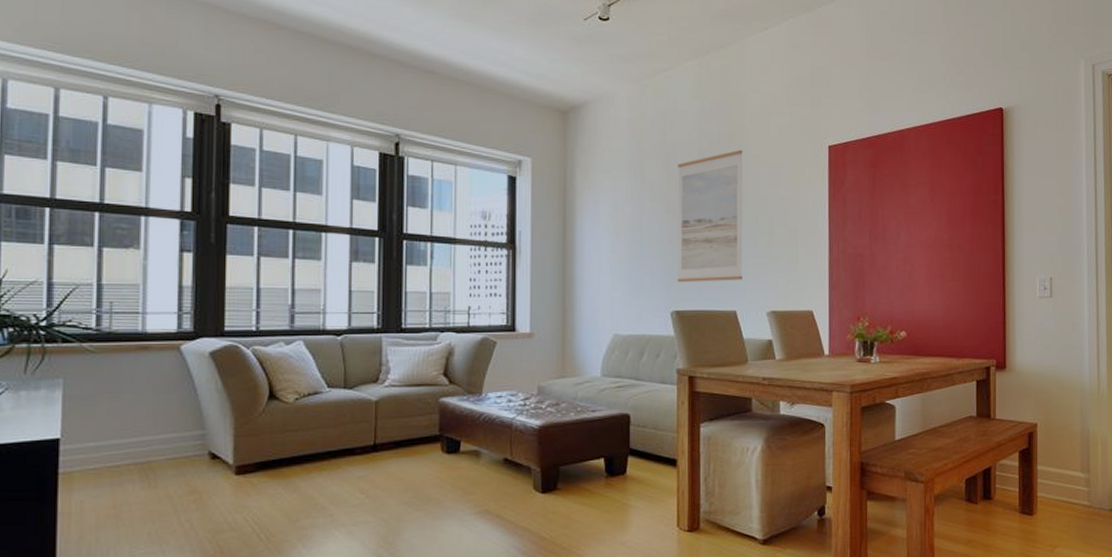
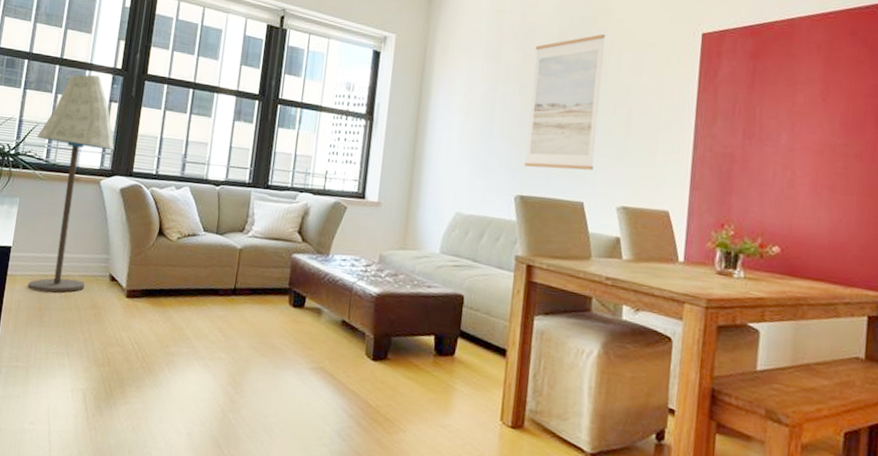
floor lamp: none [78,221,195,486] -> present [27,74,115,293]

